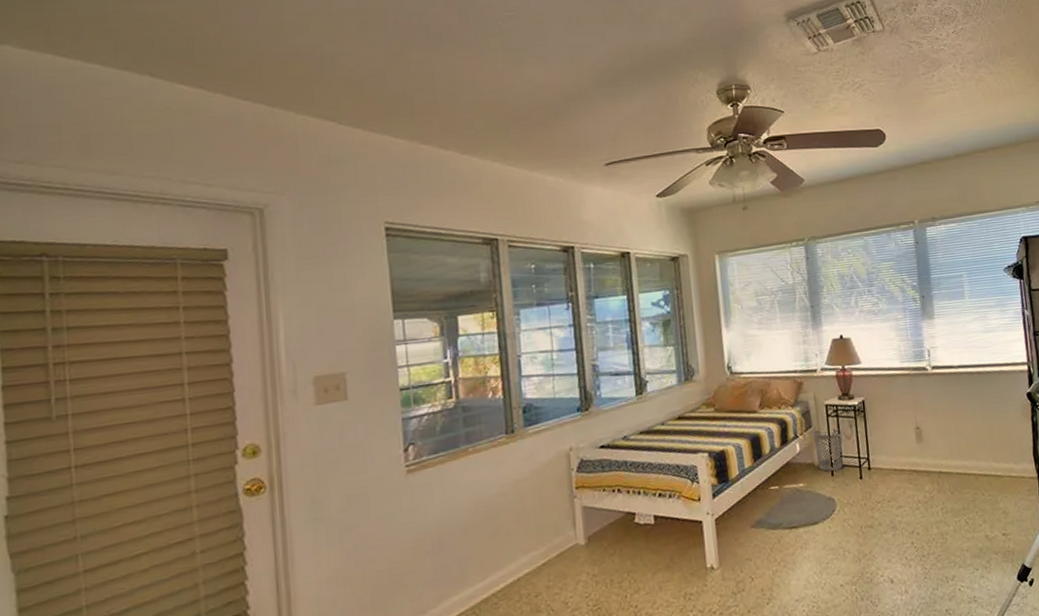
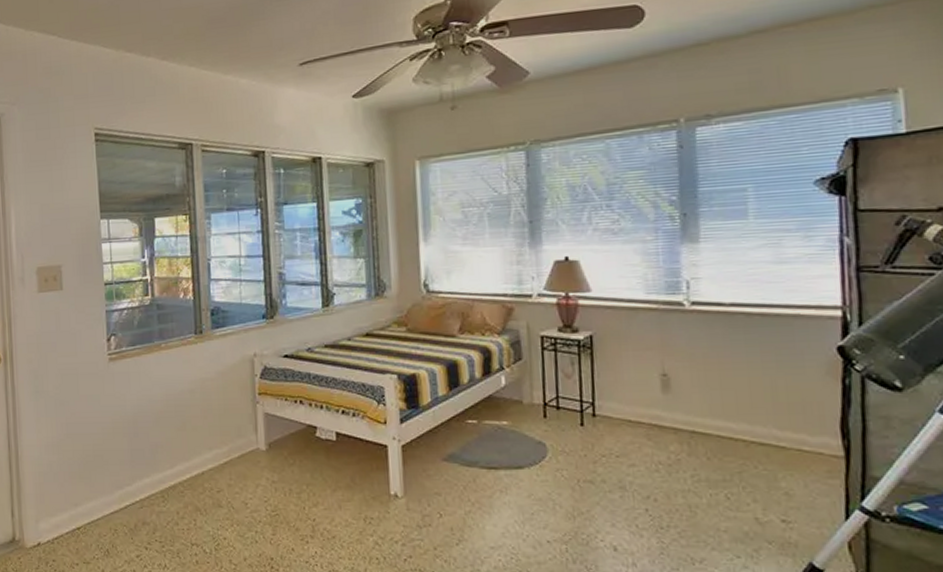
wastebasket: present [813,428,844,472] -> none [523,362,561,412]

